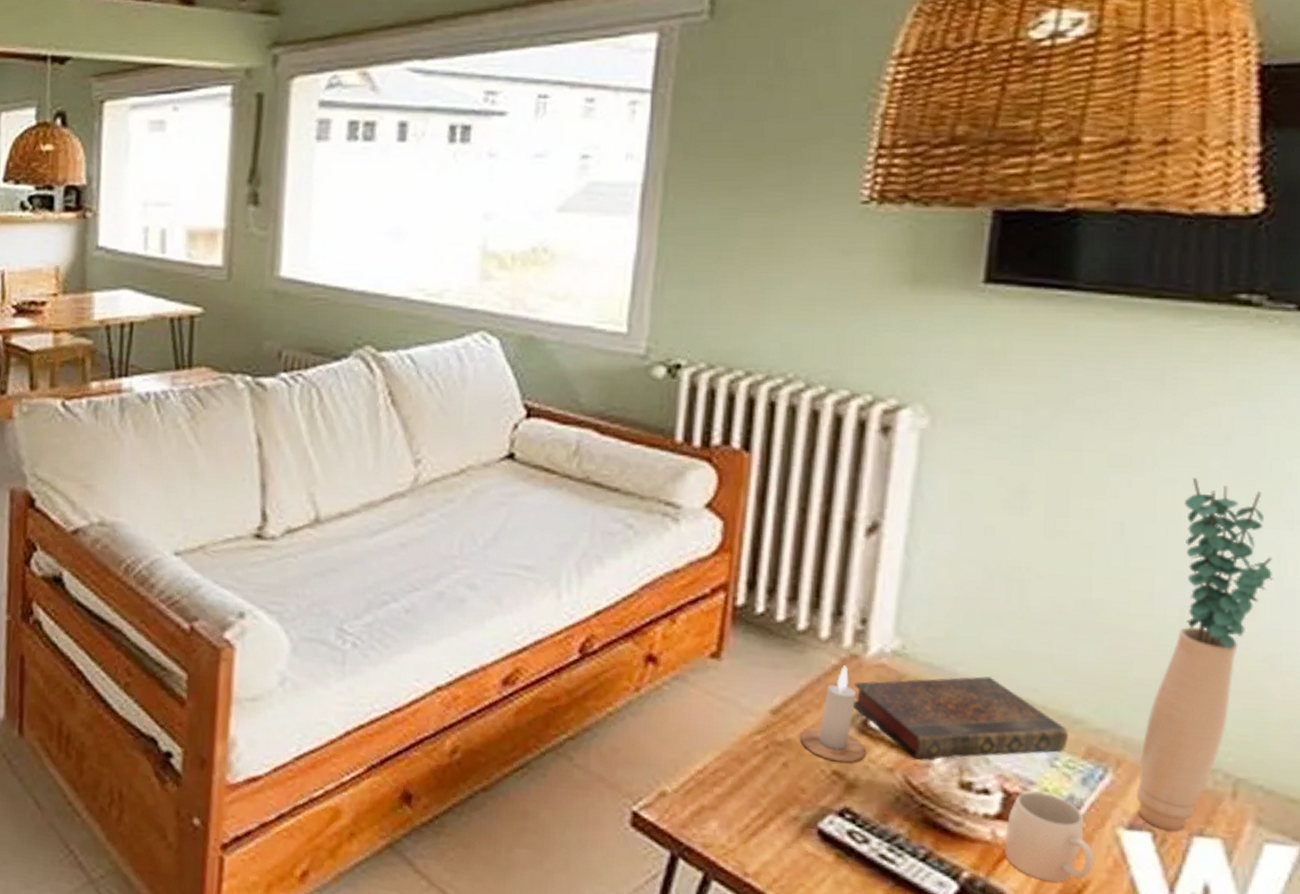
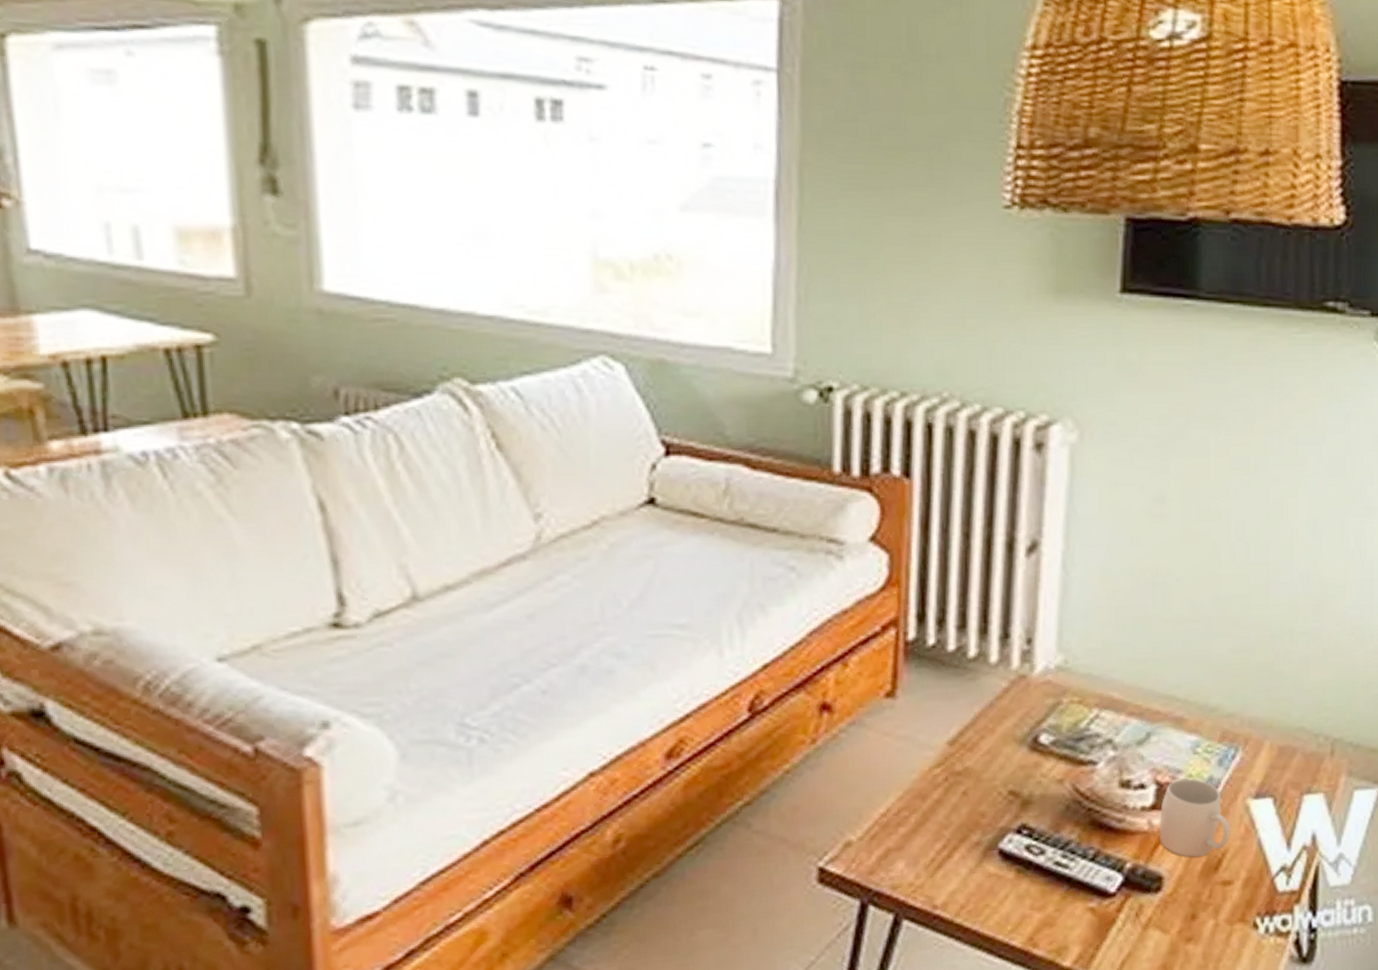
candle: present [800,666,865,763] -> none [977,687,1037,782]
book: present [853,676,1068,761] -> none [1023,679,1206,768]
vase: present [1137,478,1274,831] -> none [1261,476,1357,794]

